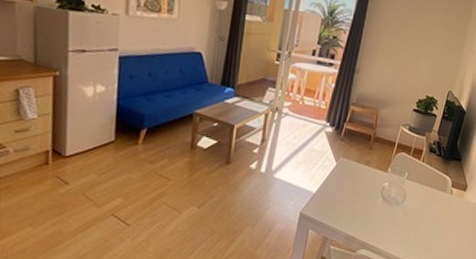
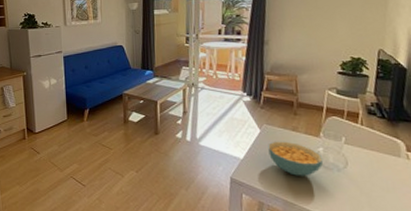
cereal bowl: none [340,175,387,210] -> present [268,141,324,176]

